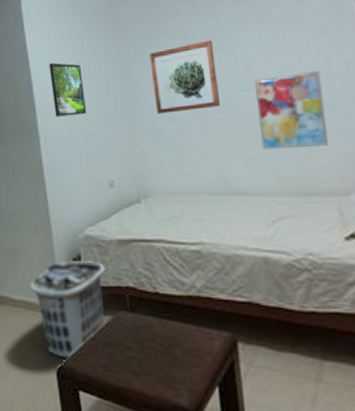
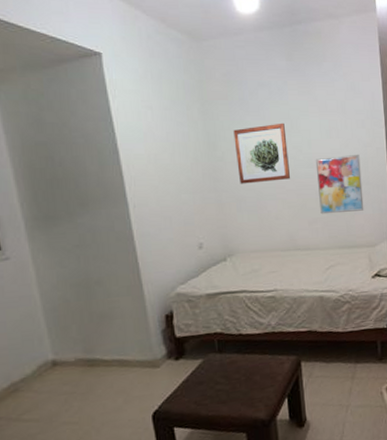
clothes hamper: present [29,261,106,359] -> none [121,315,197,404]
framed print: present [49,62,87,117] -> none [136,131,176,184]

